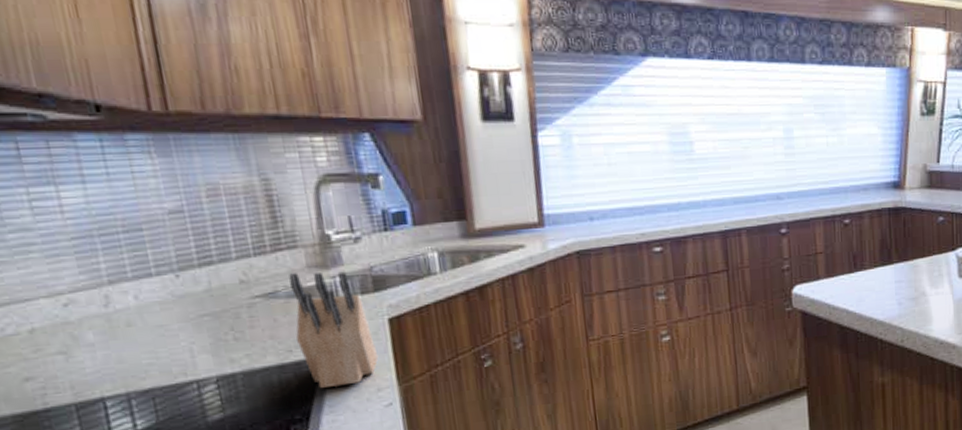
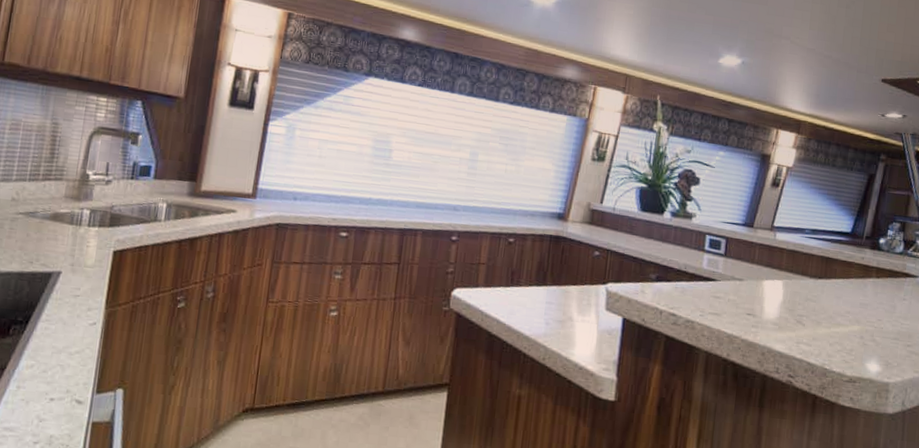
knife block: present [289,271,379,389] -> none [39,199,98,300]

